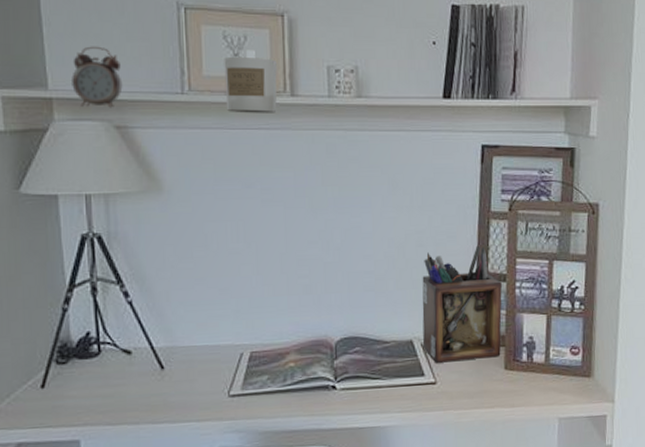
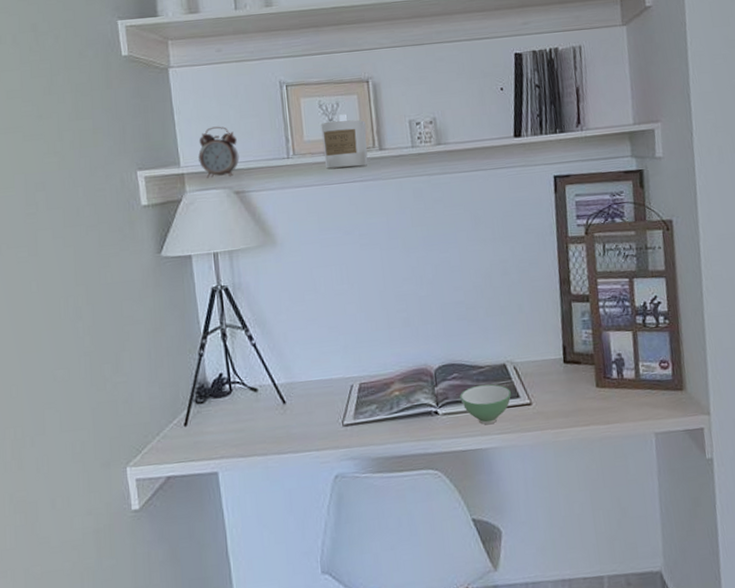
bowl: none [361,360,416,403] -> present [460,384,511,425]
desk organizer: present [422,246,502,363] -> none [509,270,591,385]

